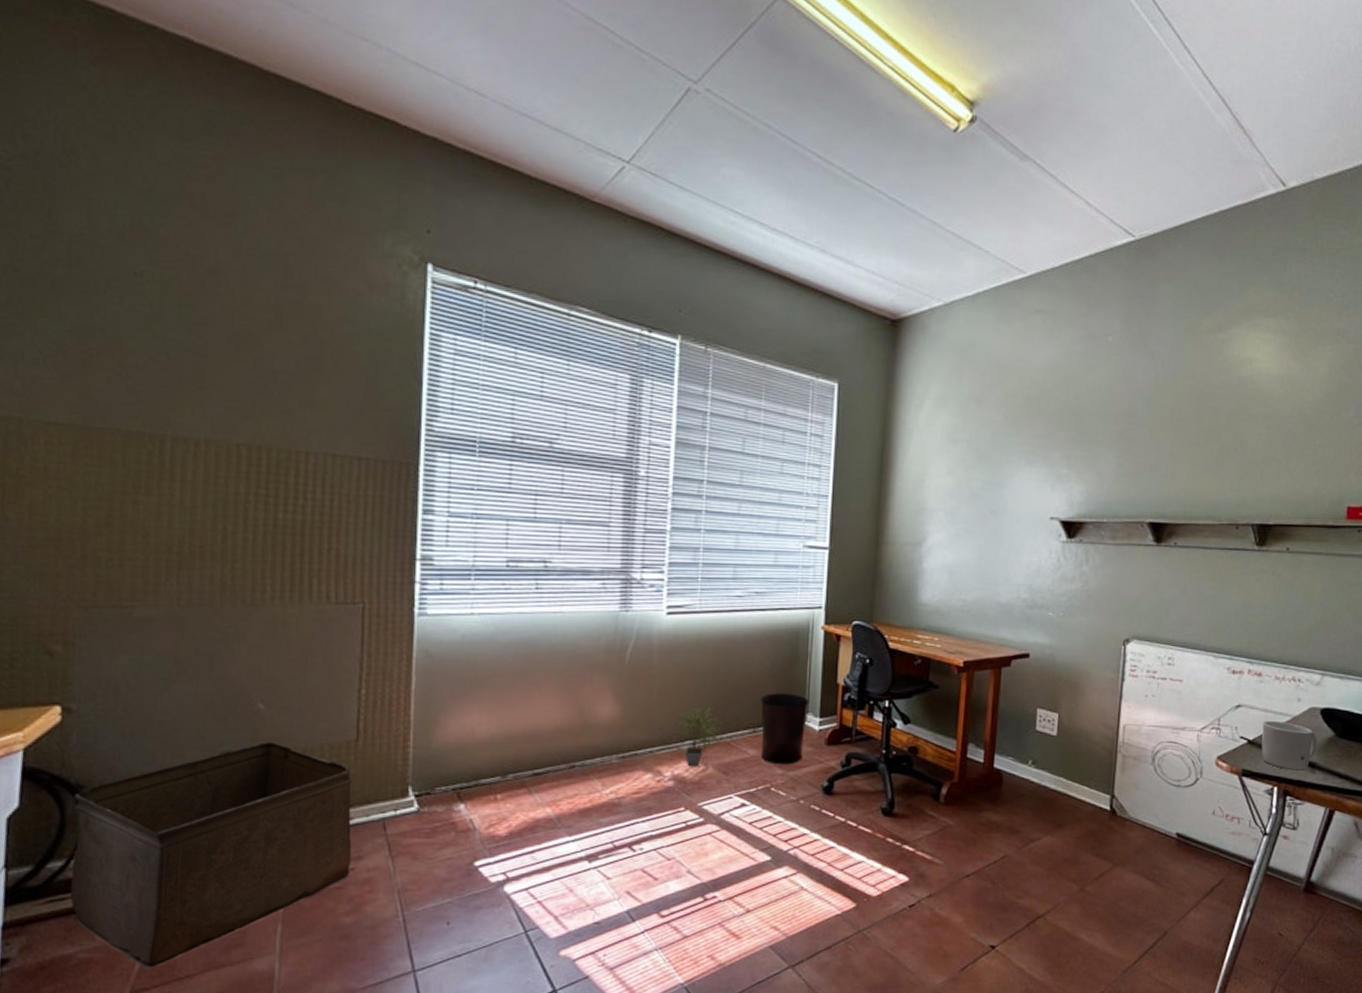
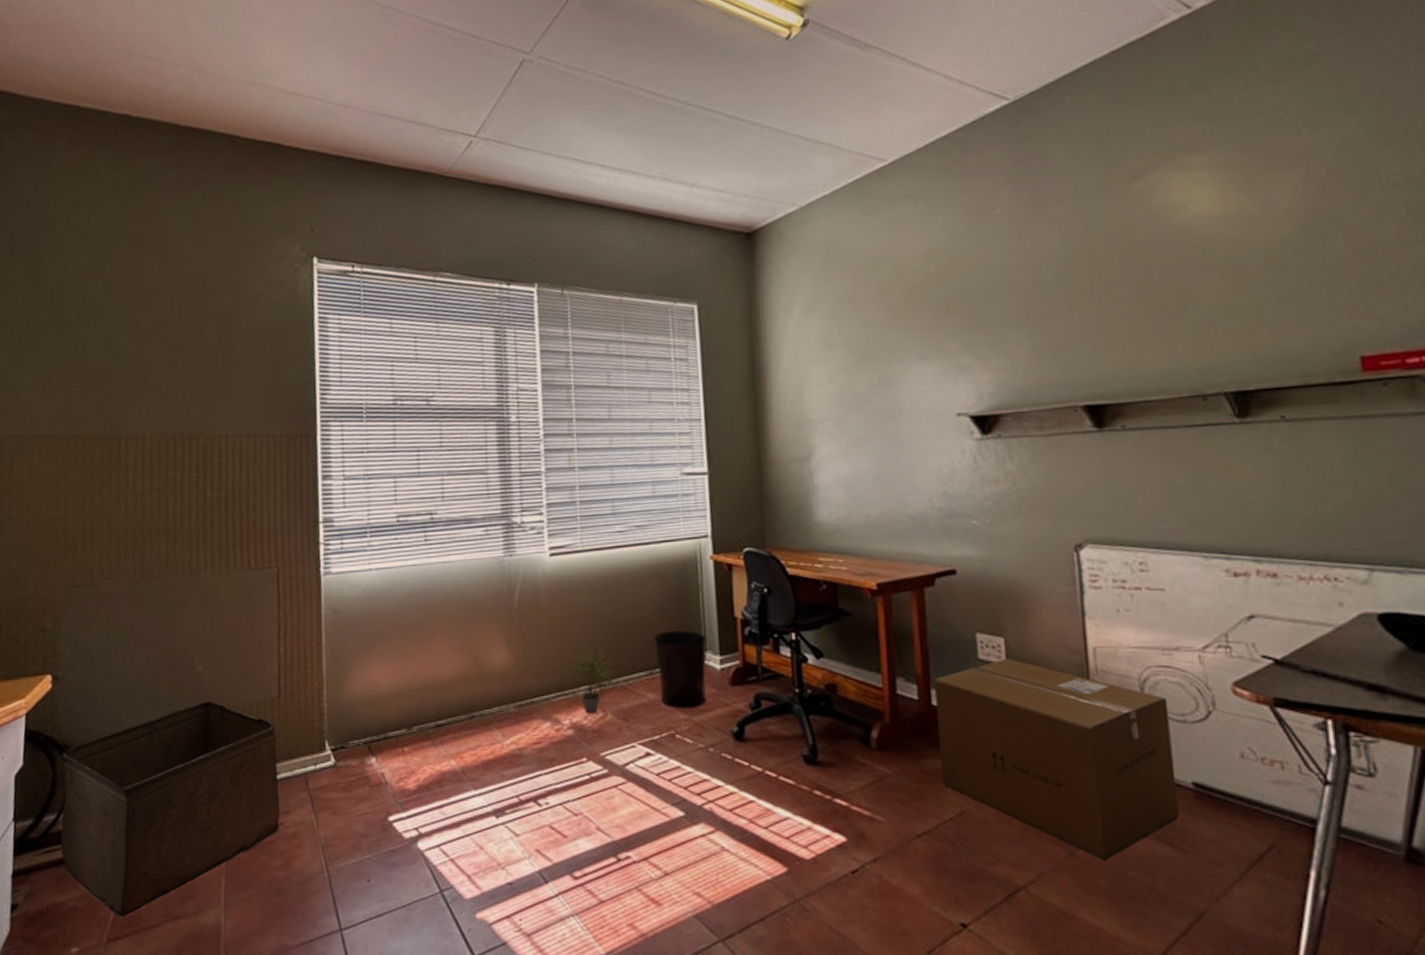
box: none [993,730,1170,894] -> present [933,658,1179,861]
mug: present [1261,720,1318,772] -> none [1292,632,1383,699]

